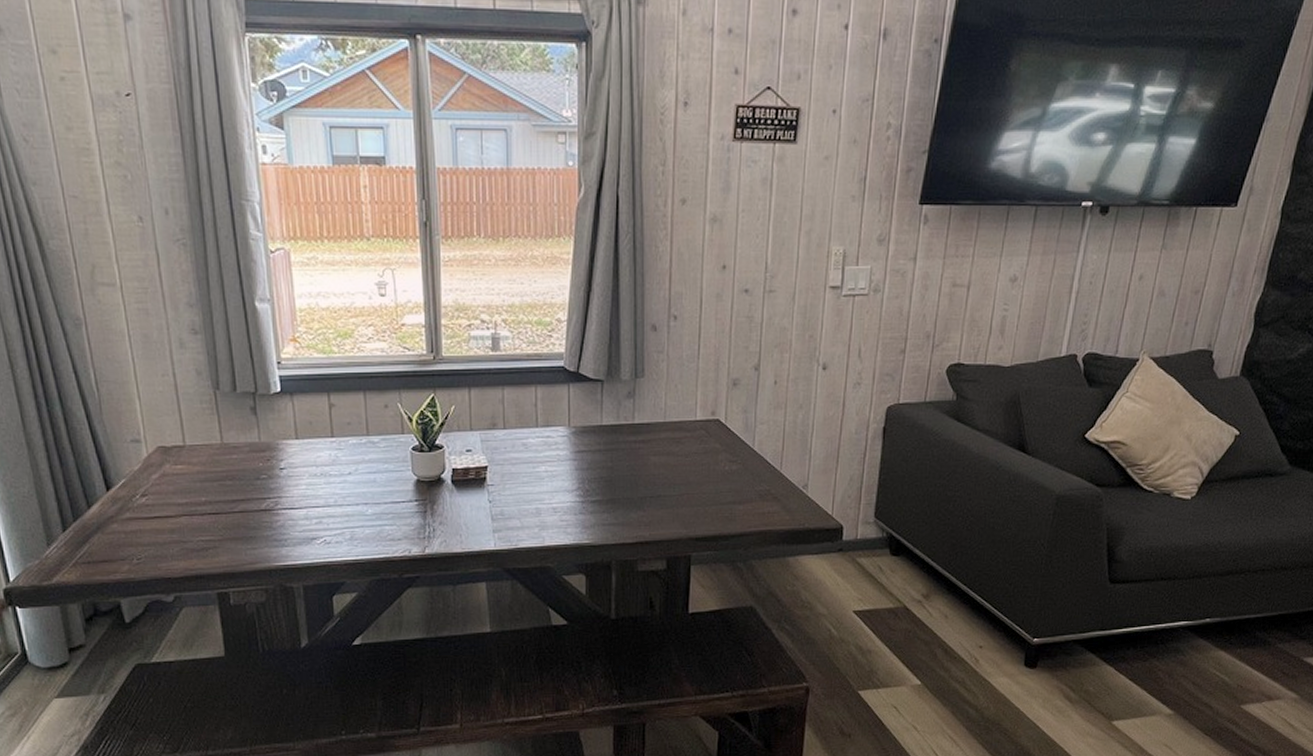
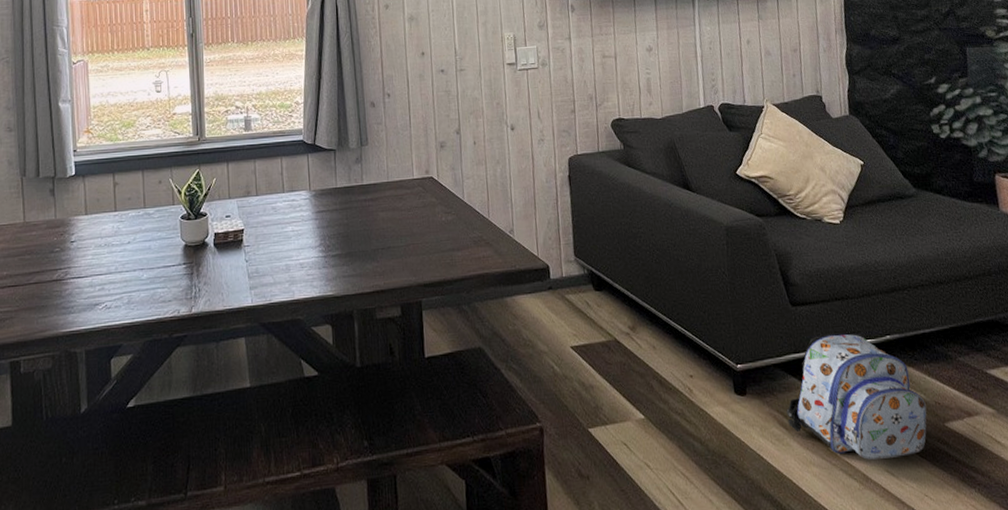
backpack: none [1074,613,1227,734] -> present [786,333,927,460]

